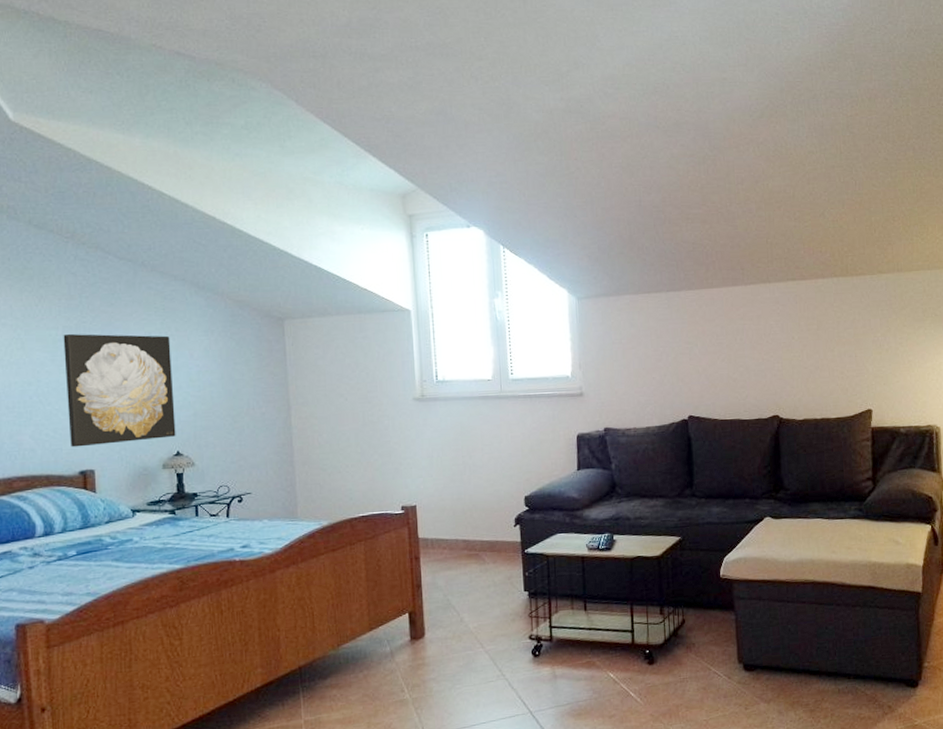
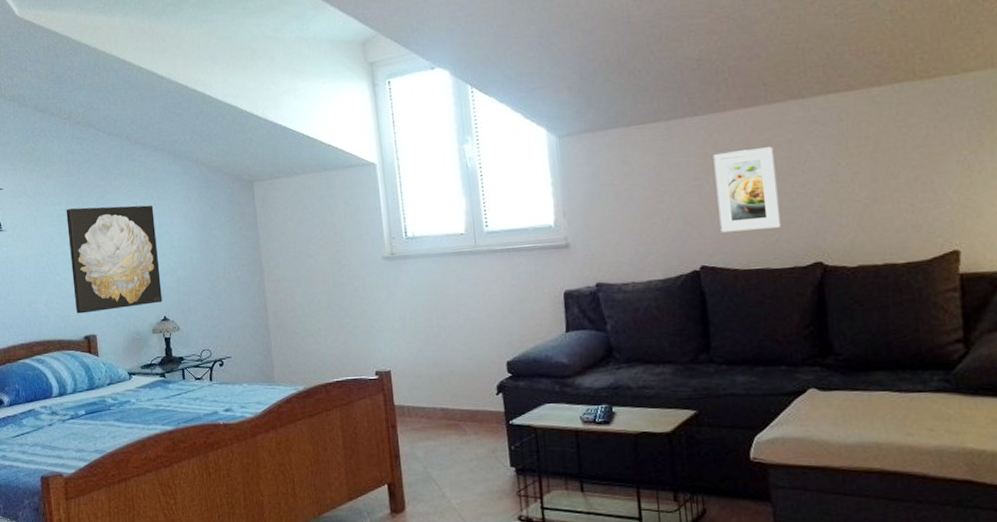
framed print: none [701,320,750,388] -> present [713,147,781,233]

